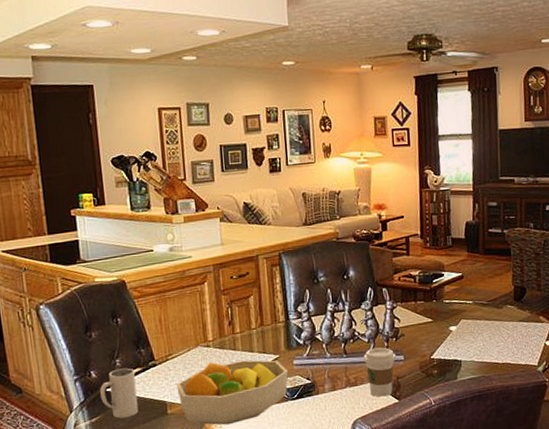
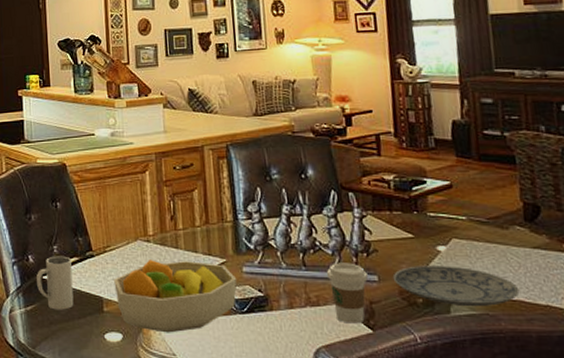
plate: none [415,341,508,373] -> present [392,266,520,307]

